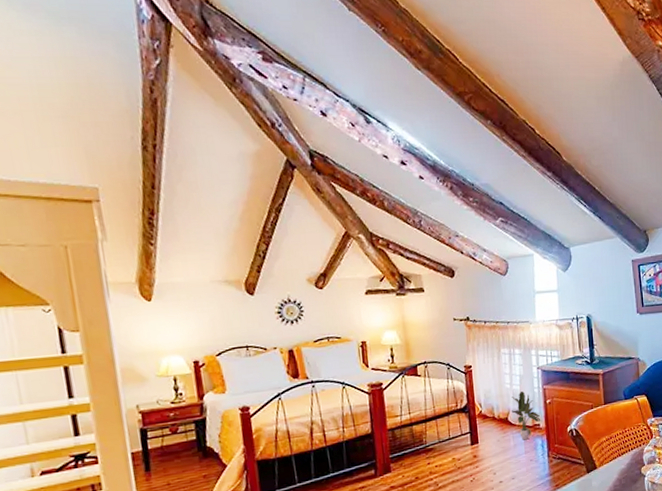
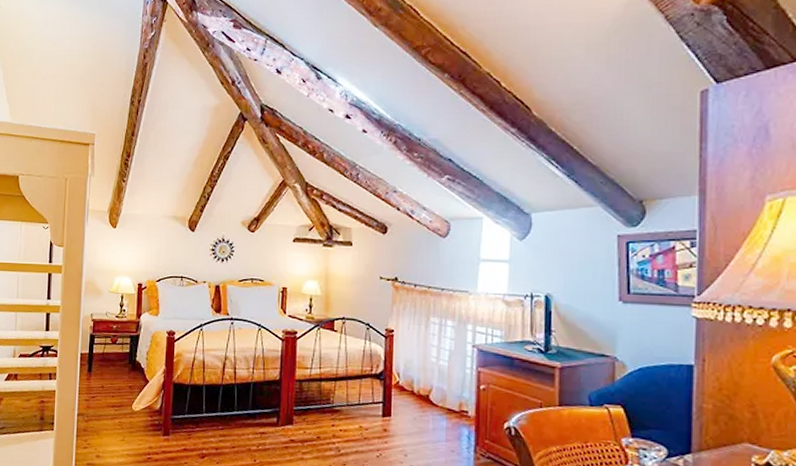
potted plant: present [510,392,543,441] -> none [433,369,472,426]

